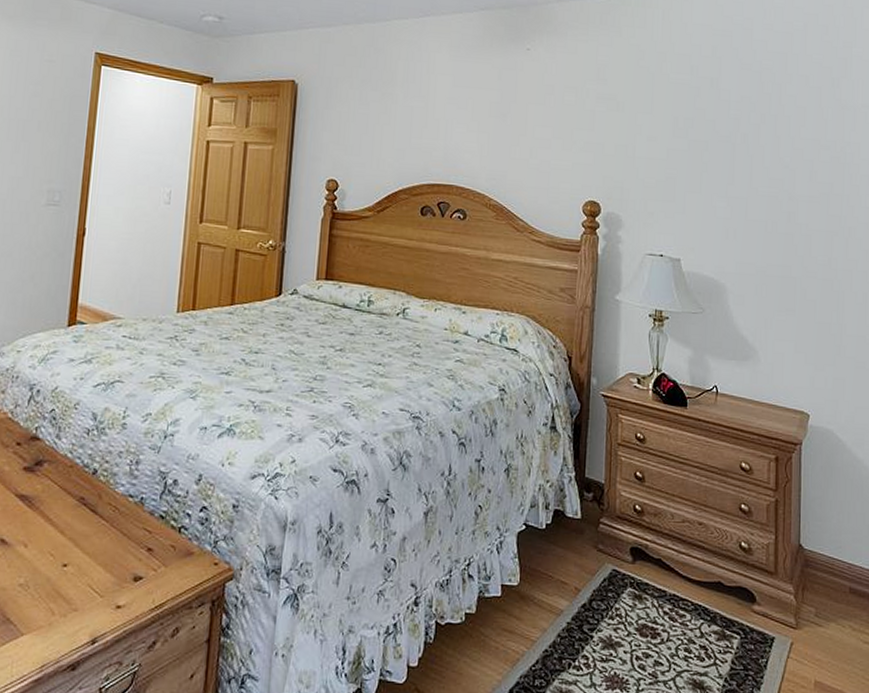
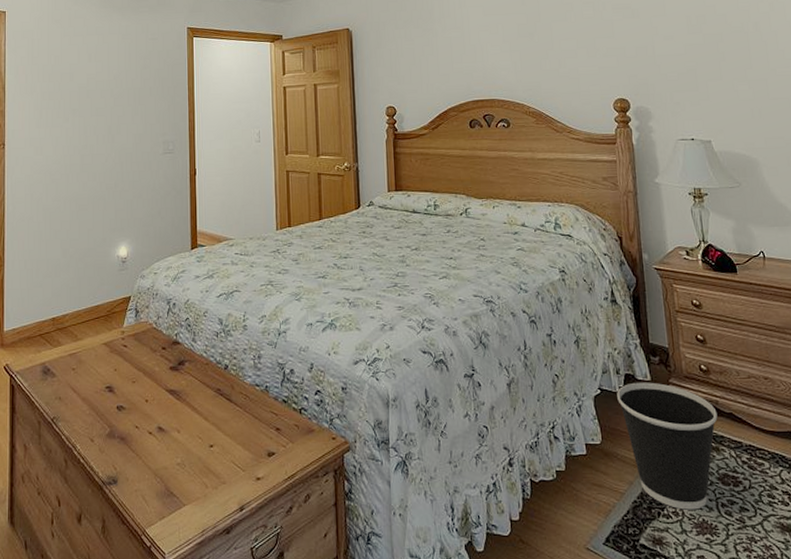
wastebasket: none [542,519,645,662] -> present [617,382,718,510]

